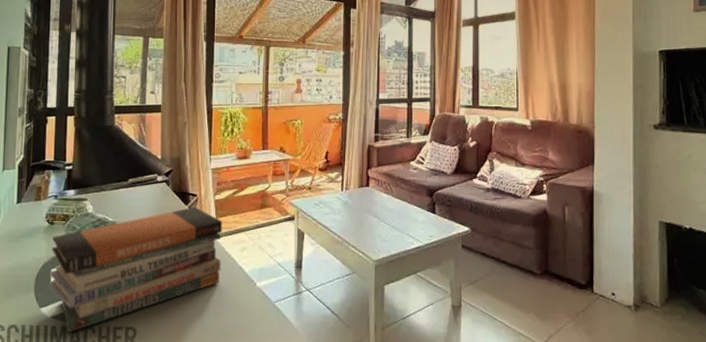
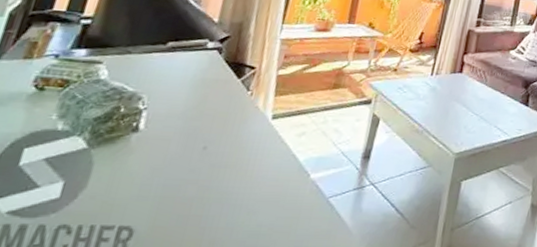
book stack: present [48,207,223,334] -> none [14,81,283,235]

